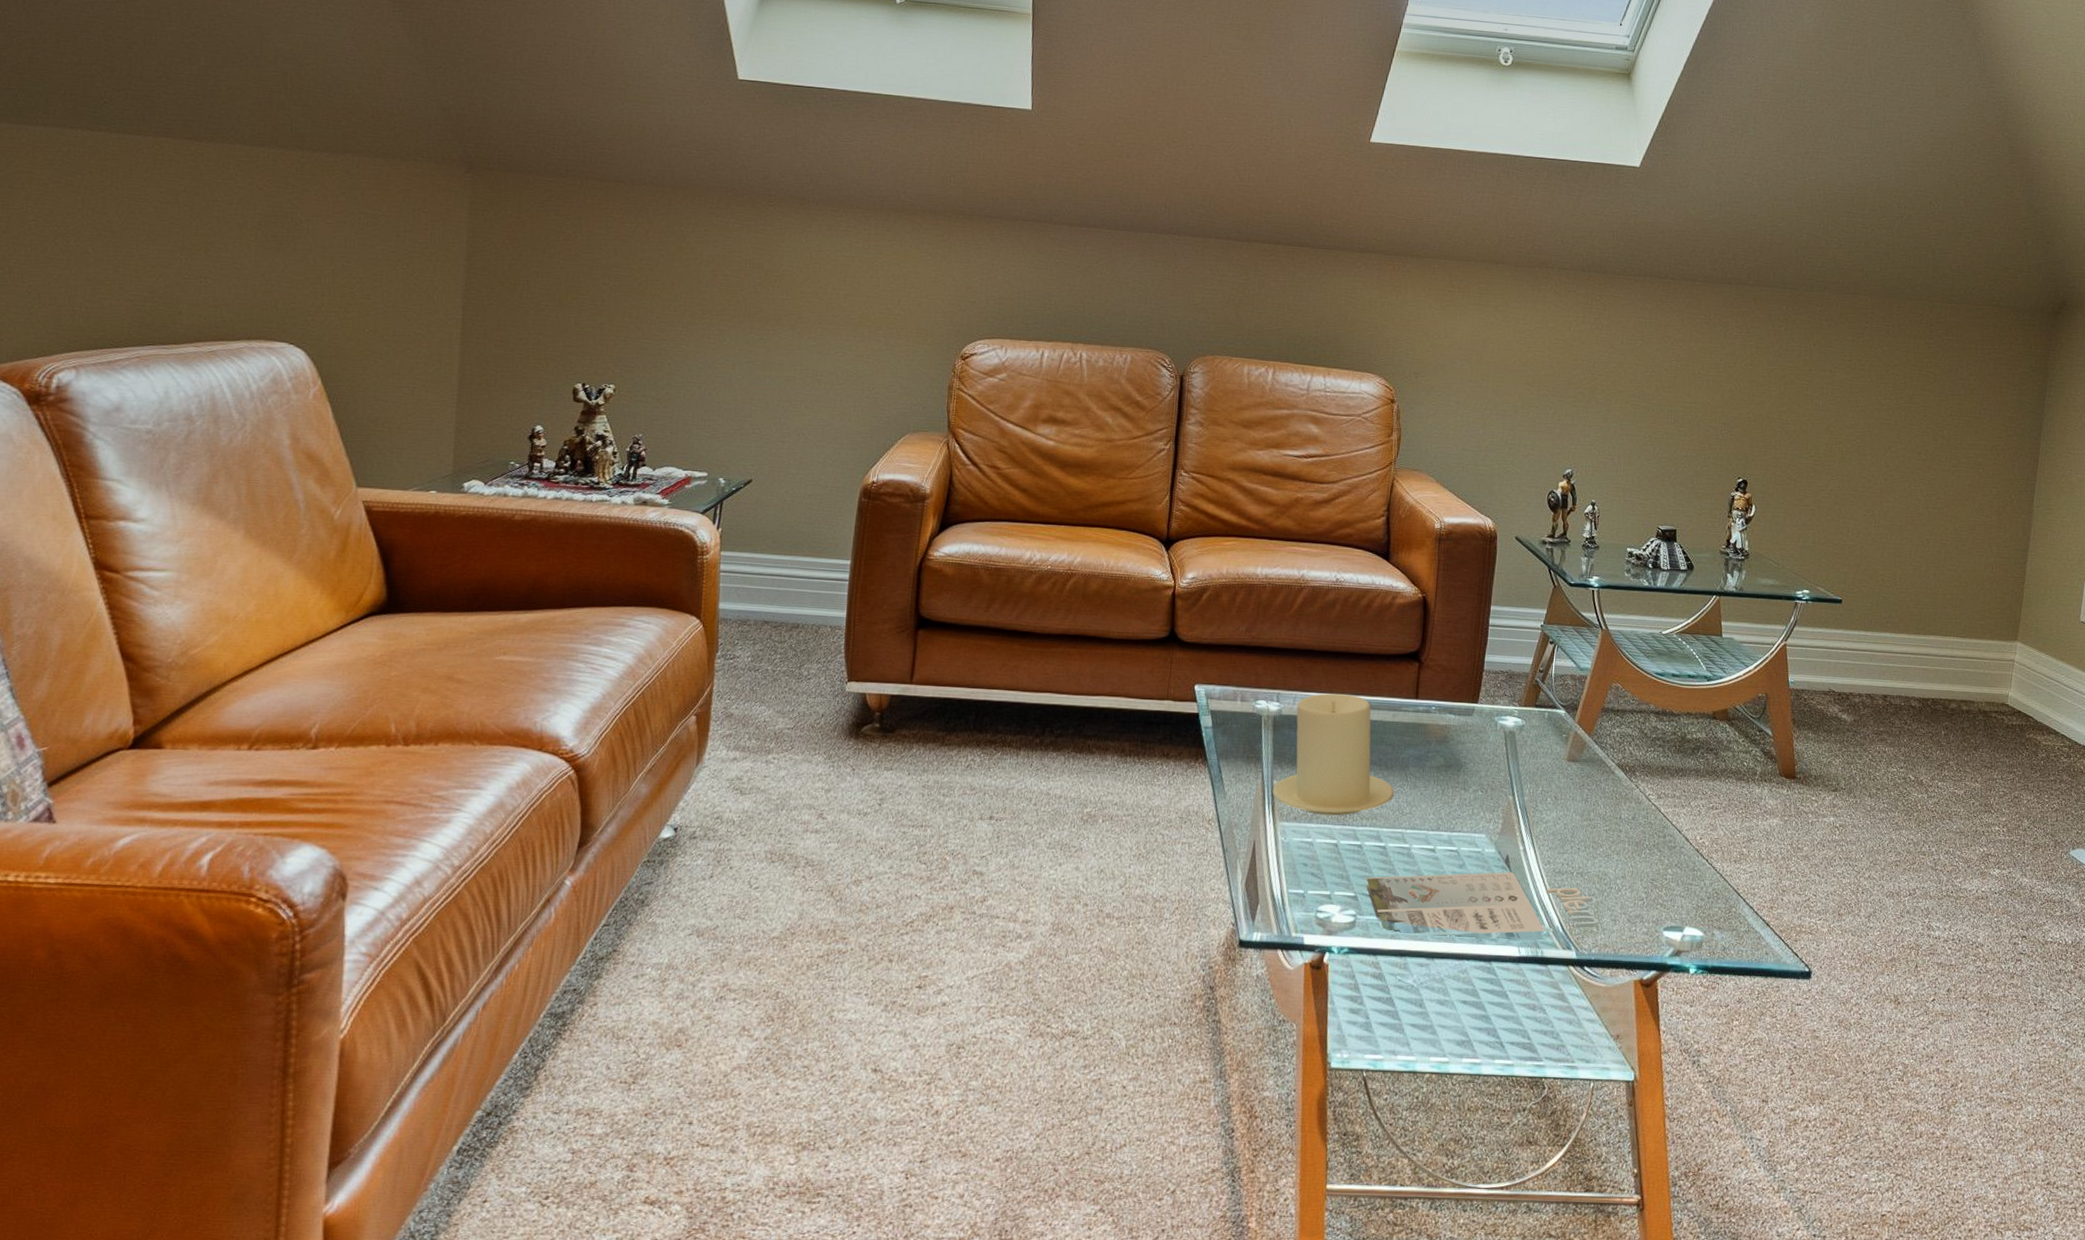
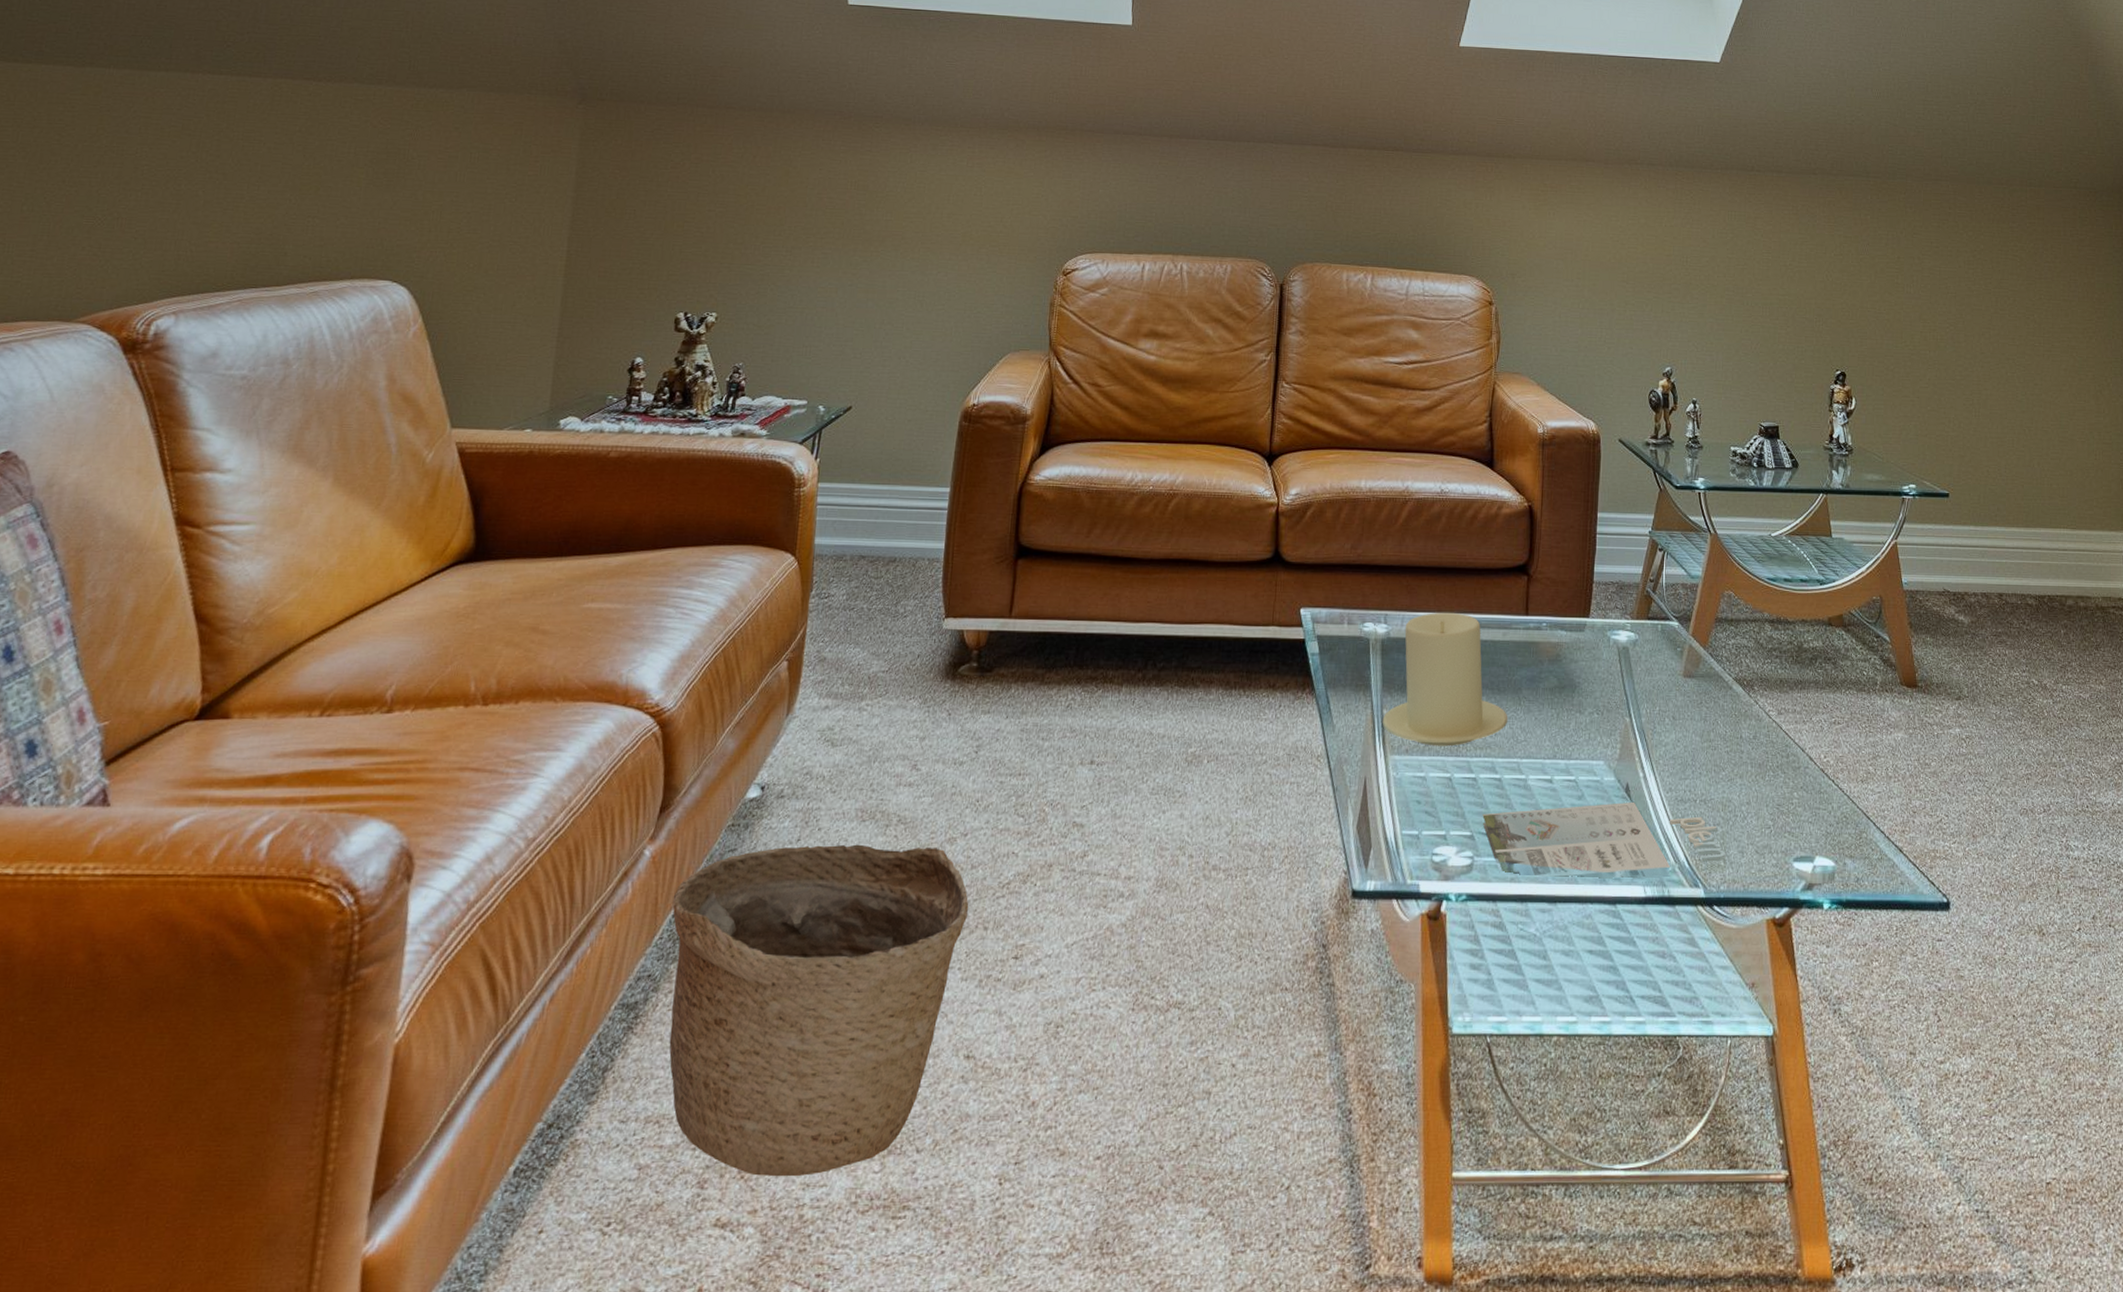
basket: none [593,882,875,1165] -> present [669,844,969,1177]

